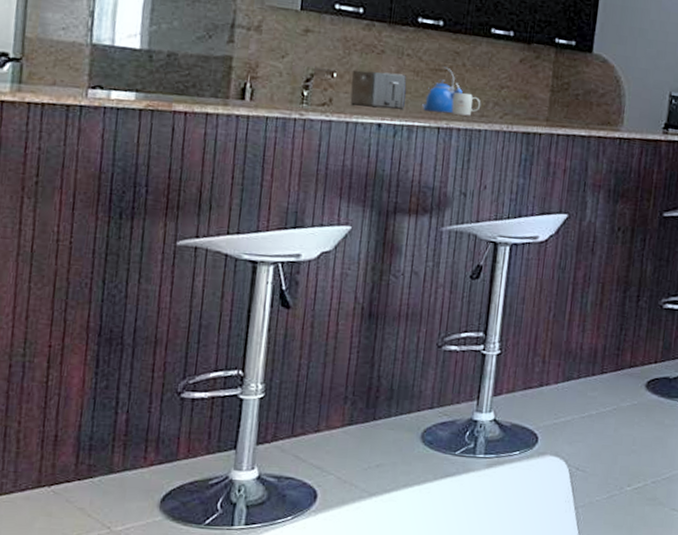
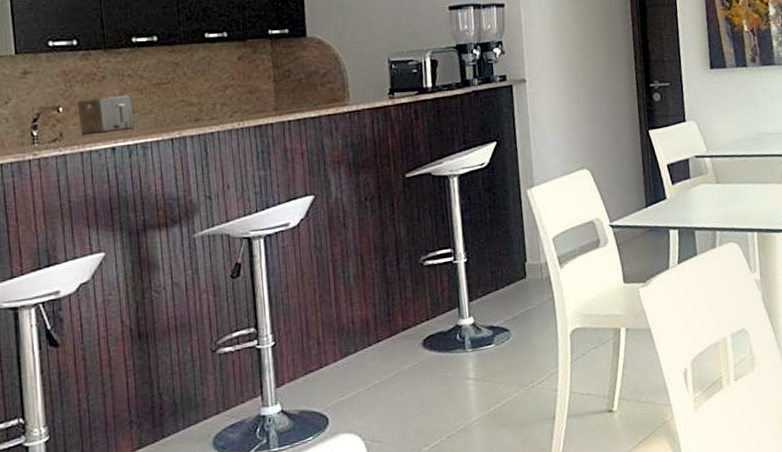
kettle: present [422,65,463,114] -> none [151,78,189,126]
mug: present [451,92,481,116] -> none [180,99,209,123]

